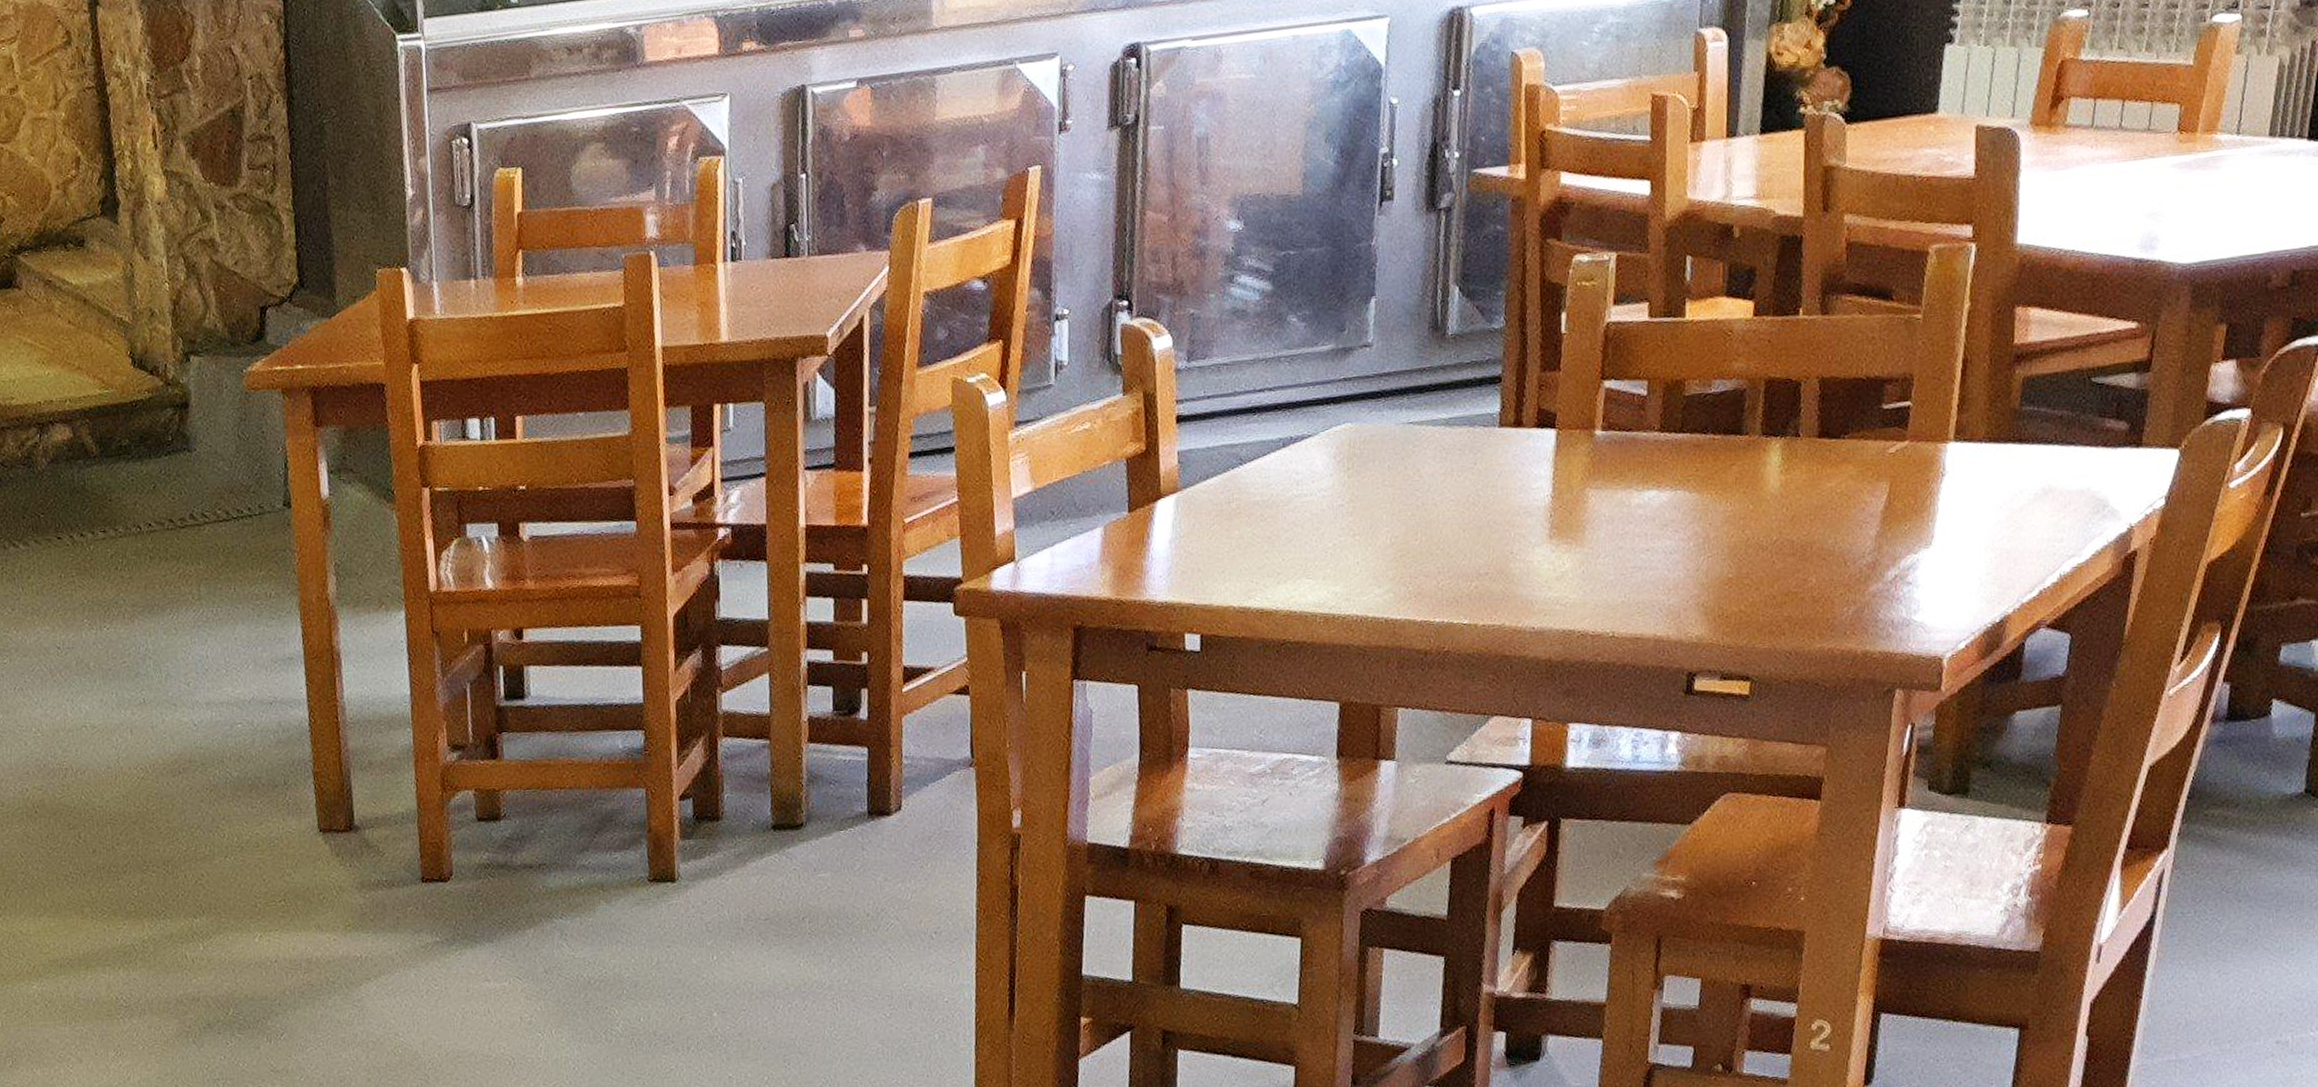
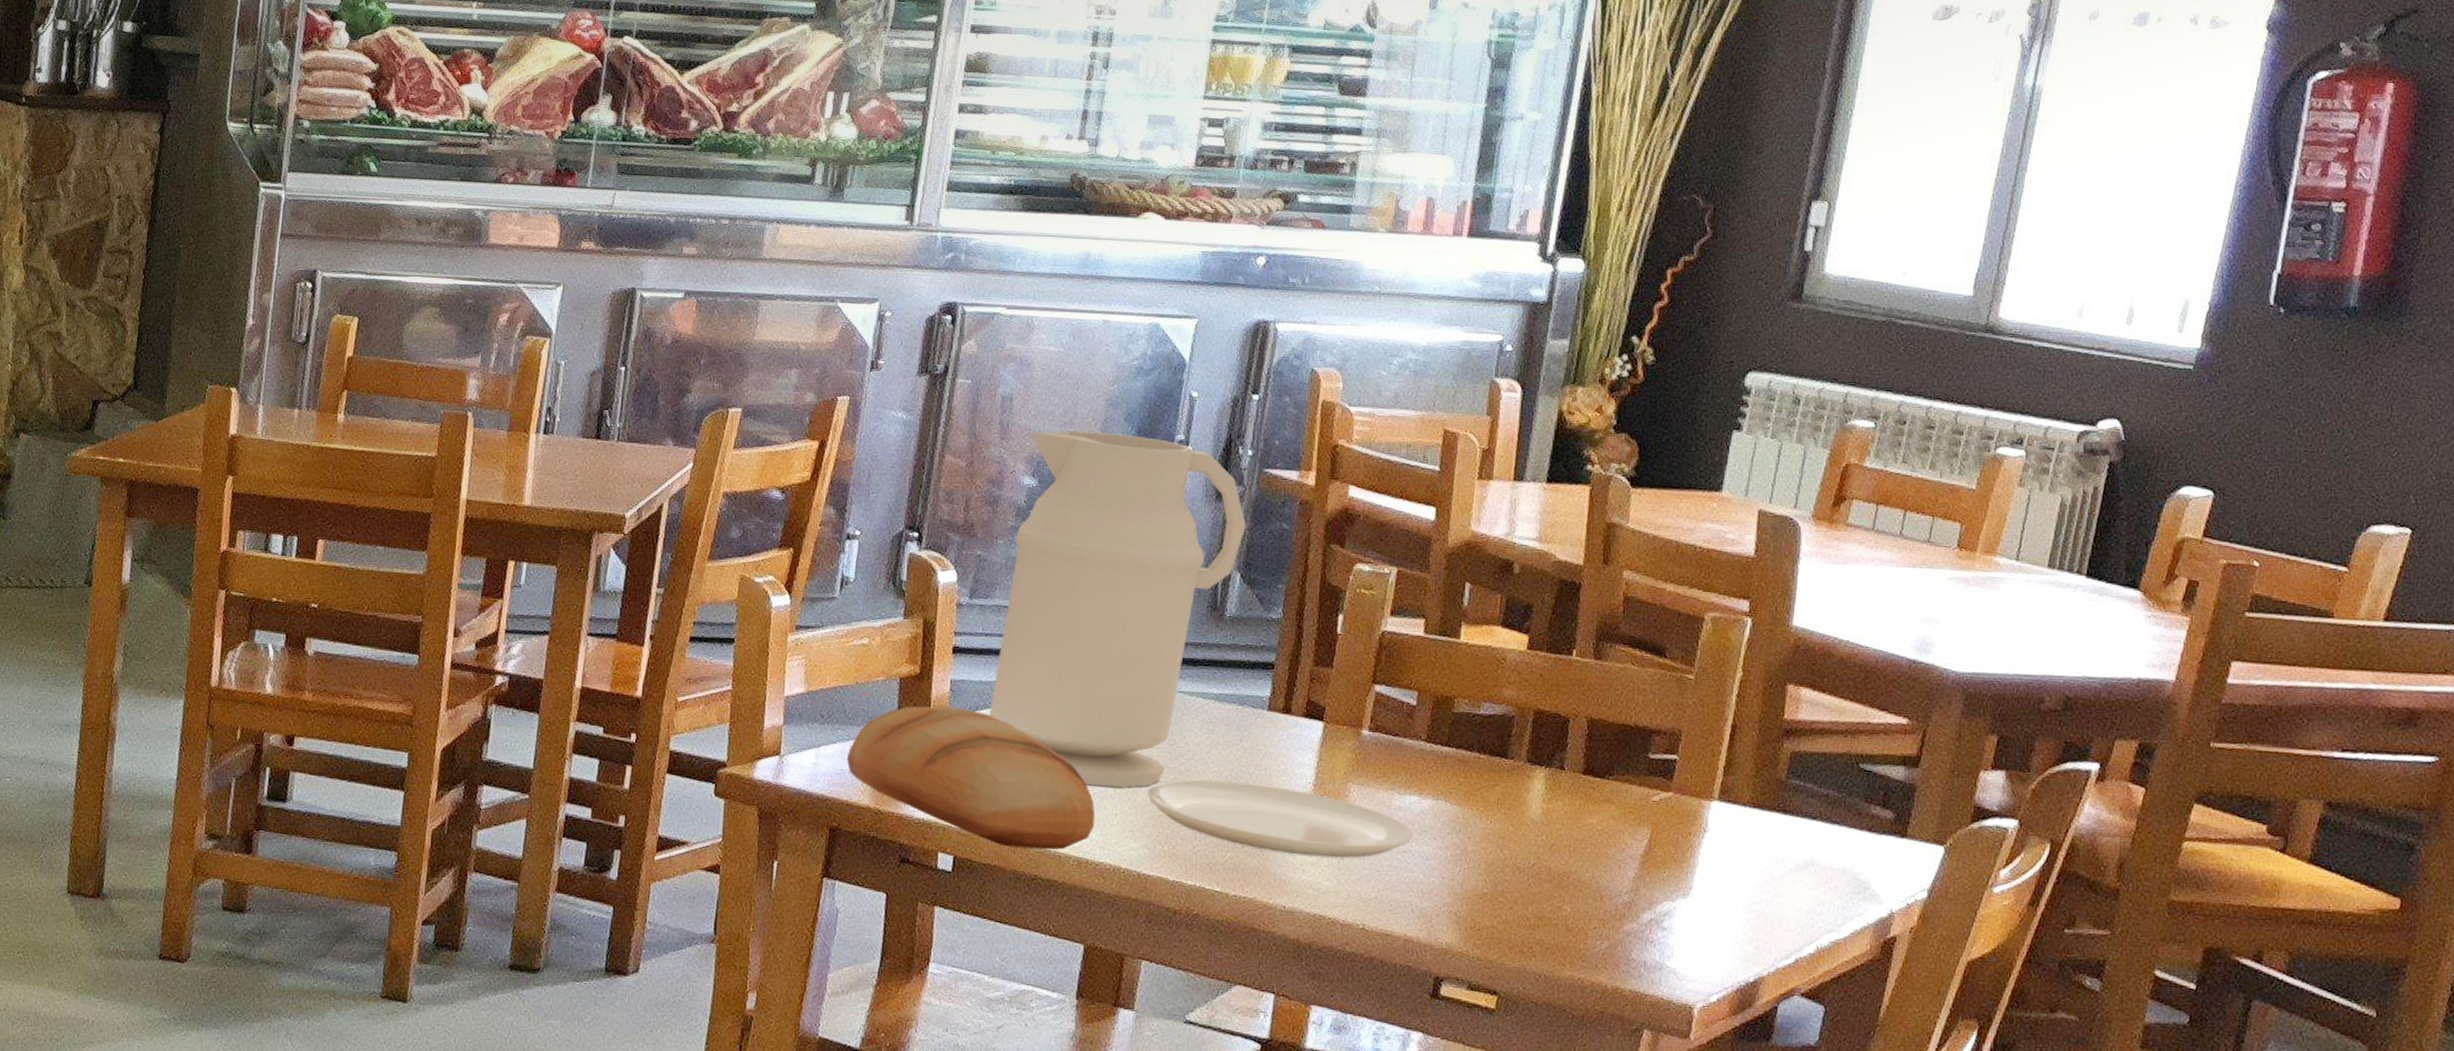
bread: none [1082,479,1338,616] -> present [846,706,1095,850]
water jug: none [1220,156,1460,537] -> present [989,430,1247,788]
plate: none [1386,505,1656,573] -> present [1147,780,1414,858]

